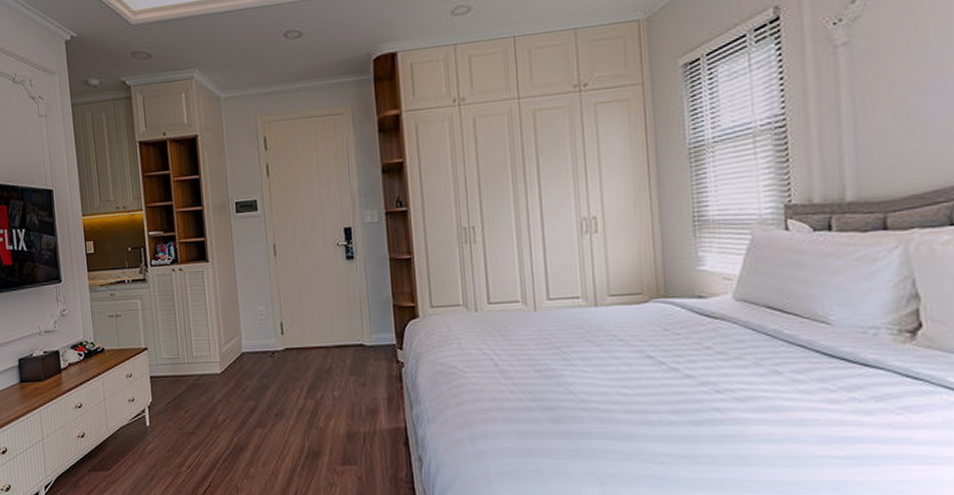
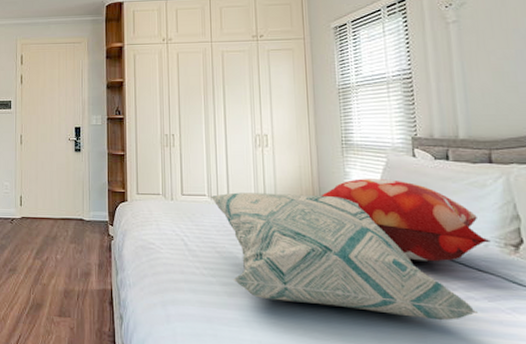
decorative pillow: none [525,289,861,430] -> present [210,192,478,321]
decorative pillow: none [666,261,881,361] -> present [321,179,491,262]

